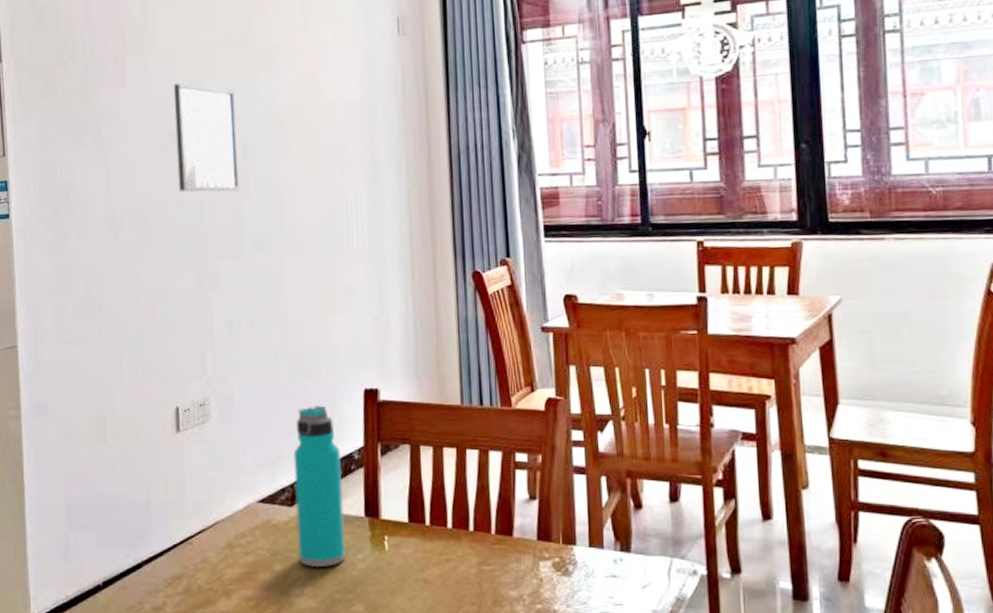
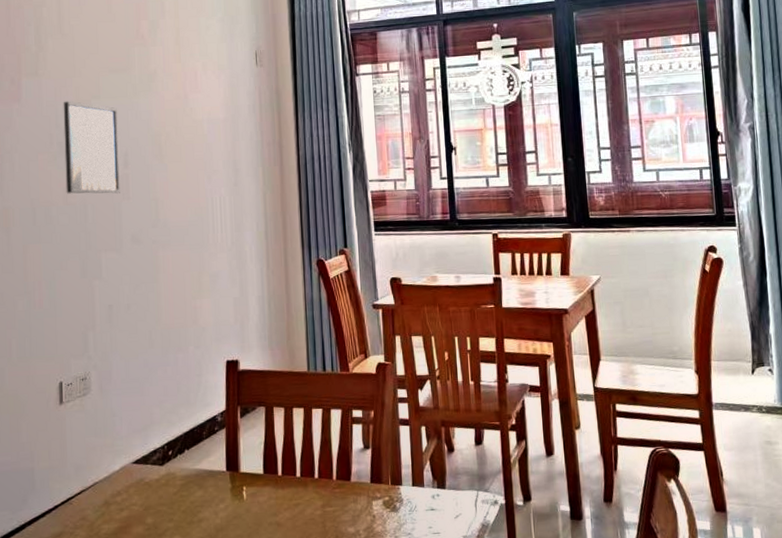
water bottle: present [293,405,346,568] -> none [164,376,209,519]

